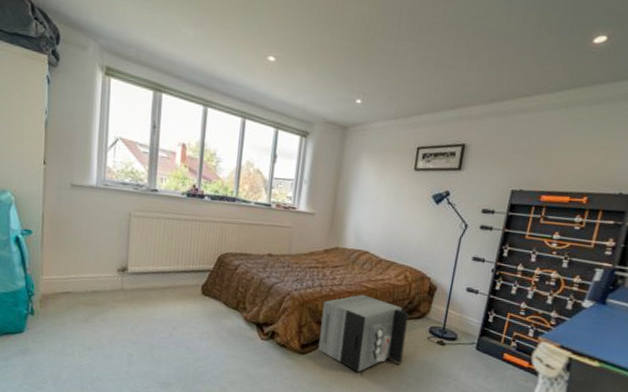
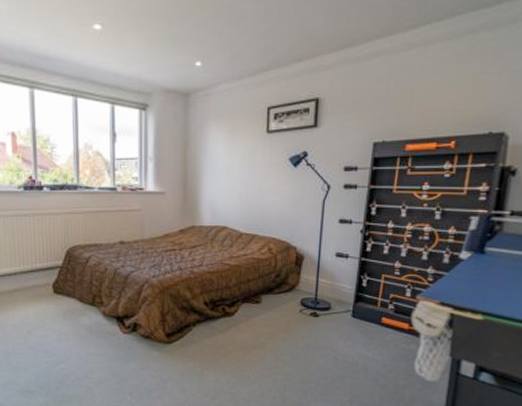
safe: present [318,294,409,373] -> none [185,273,277,356]

